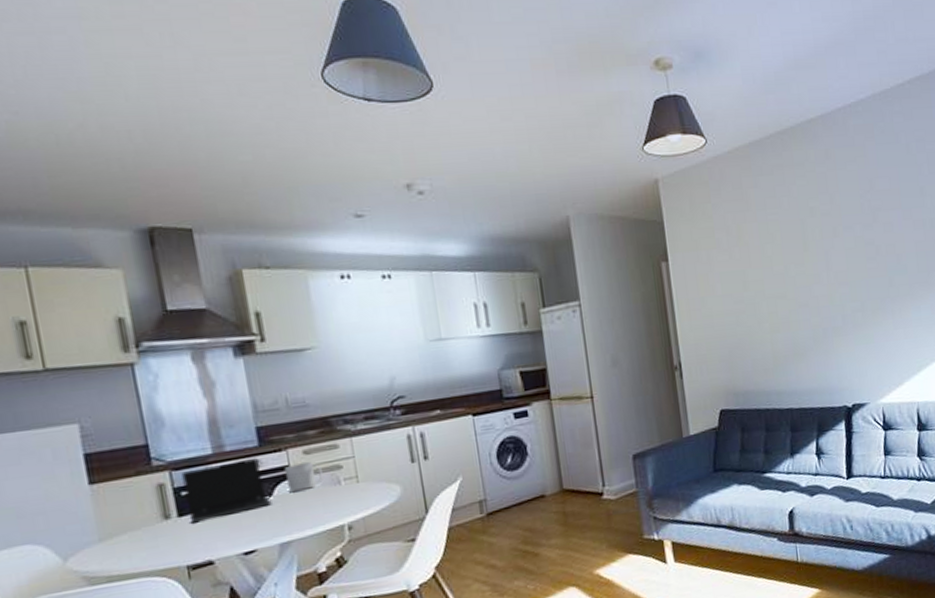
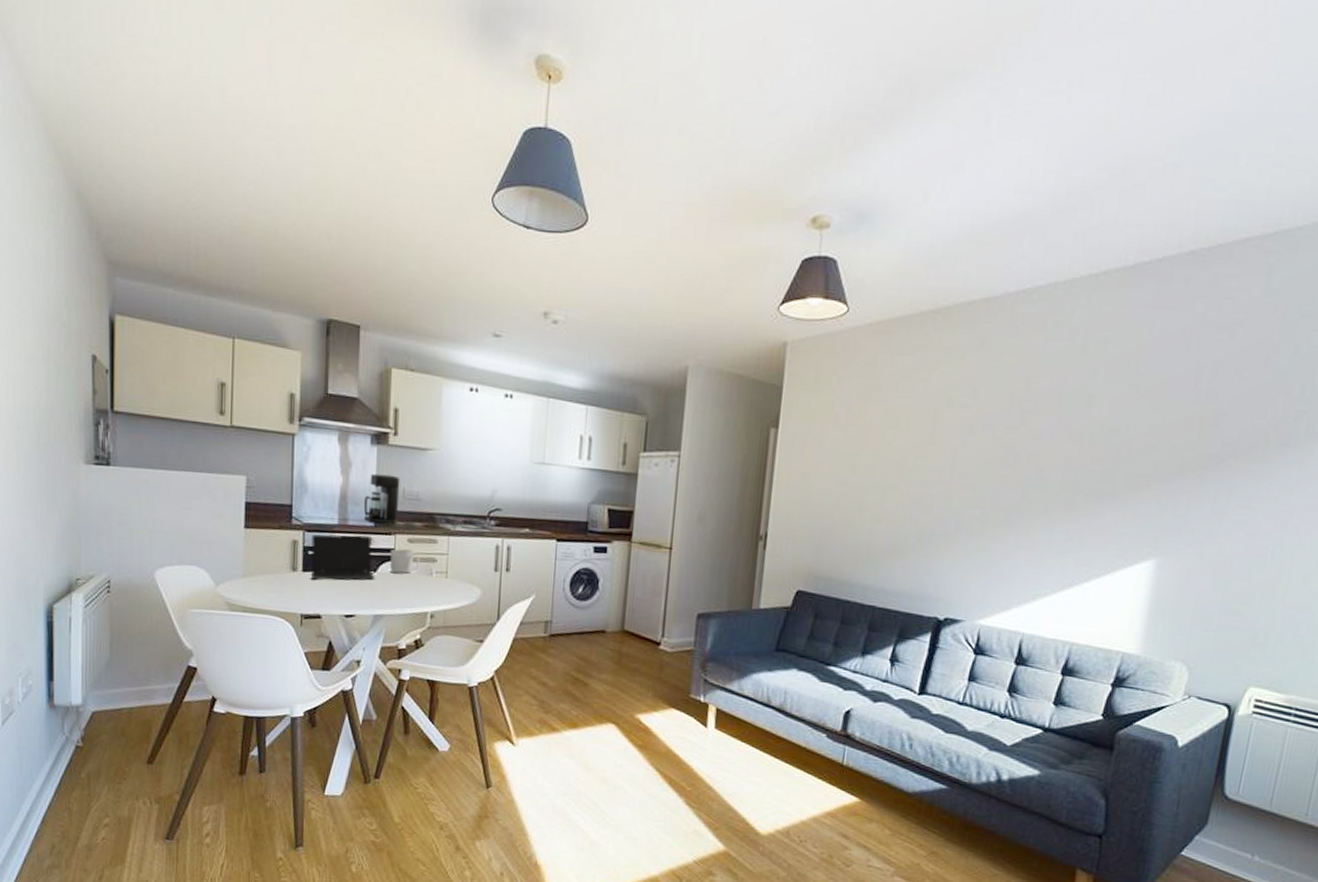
coffee maker: none [239,385,286,445] -> present [363,473,400,525]

